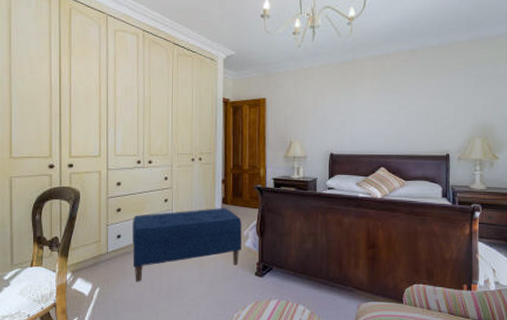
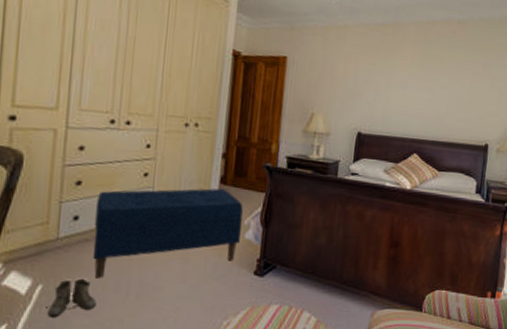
boots: none [104,282,138,313] -> present [47,278,96,318]

